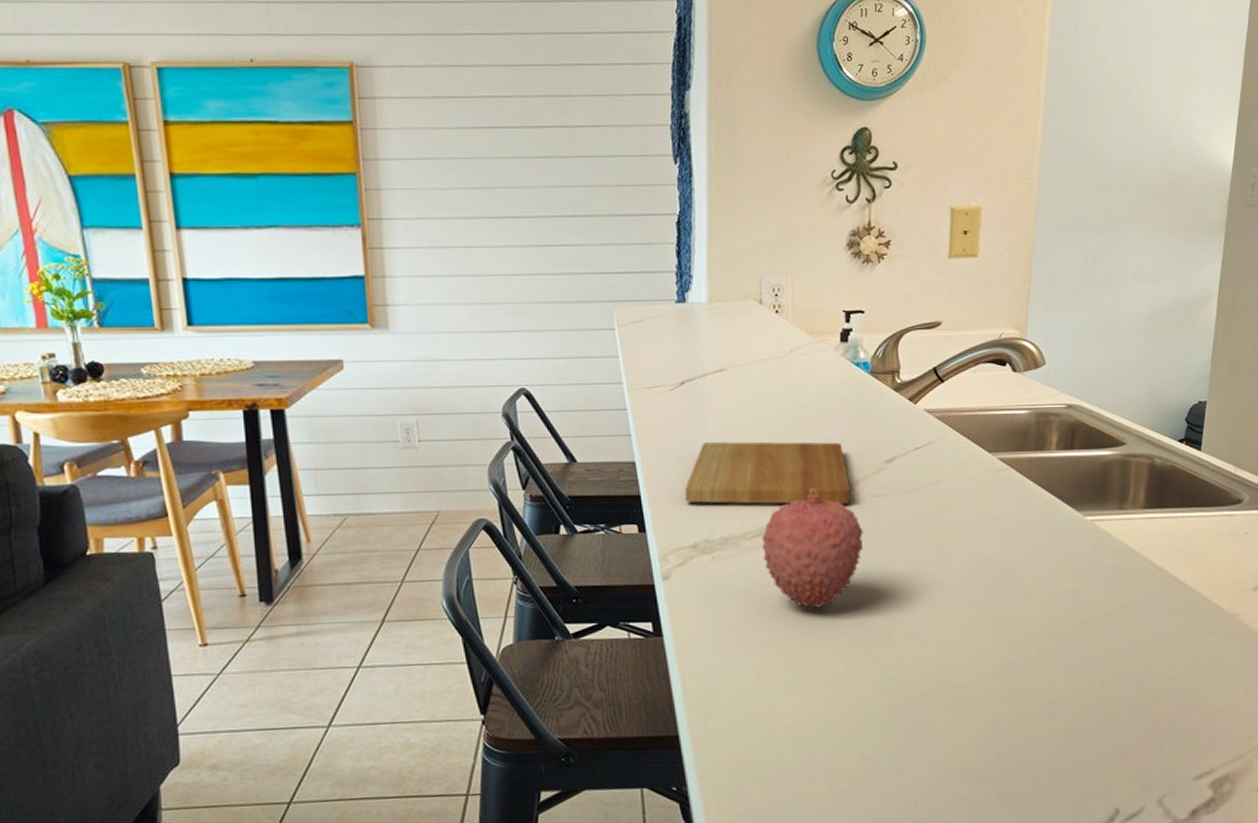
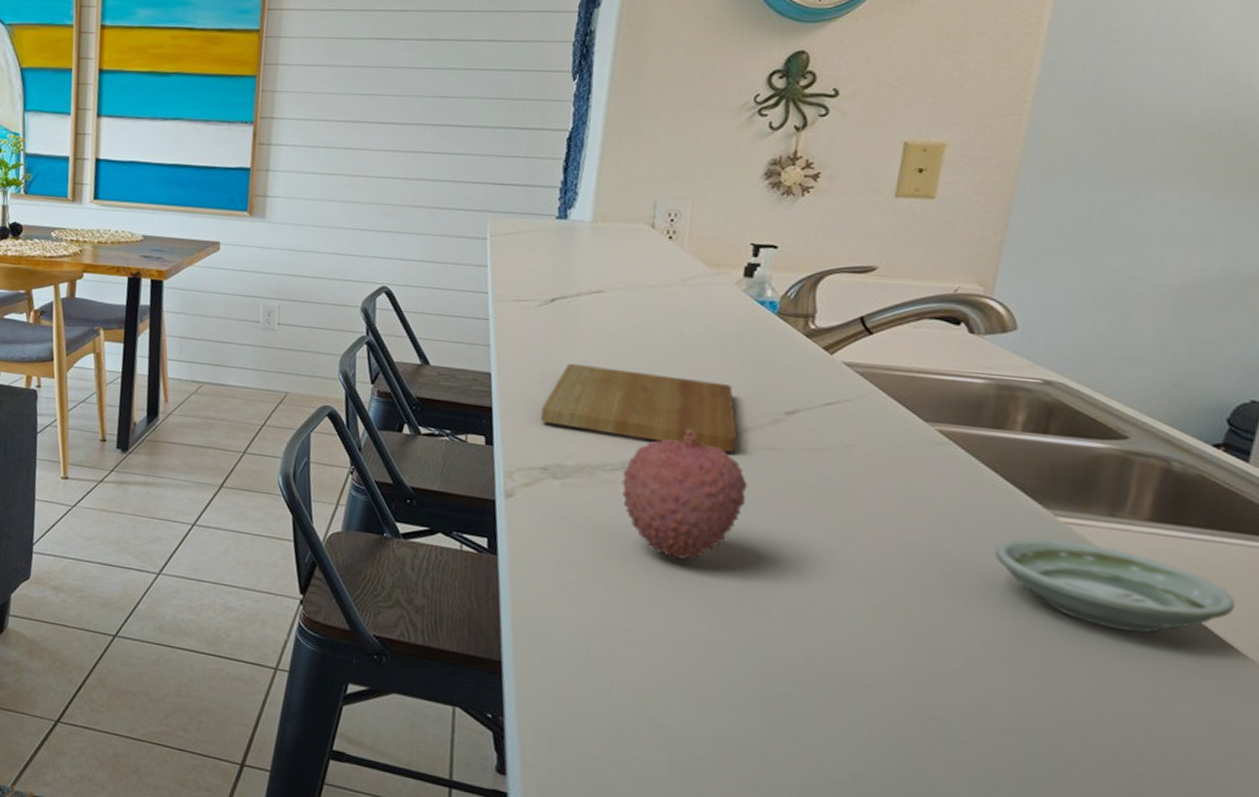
saucer: none [1046,534,1202,599] -> present [994,538,1236,633]

